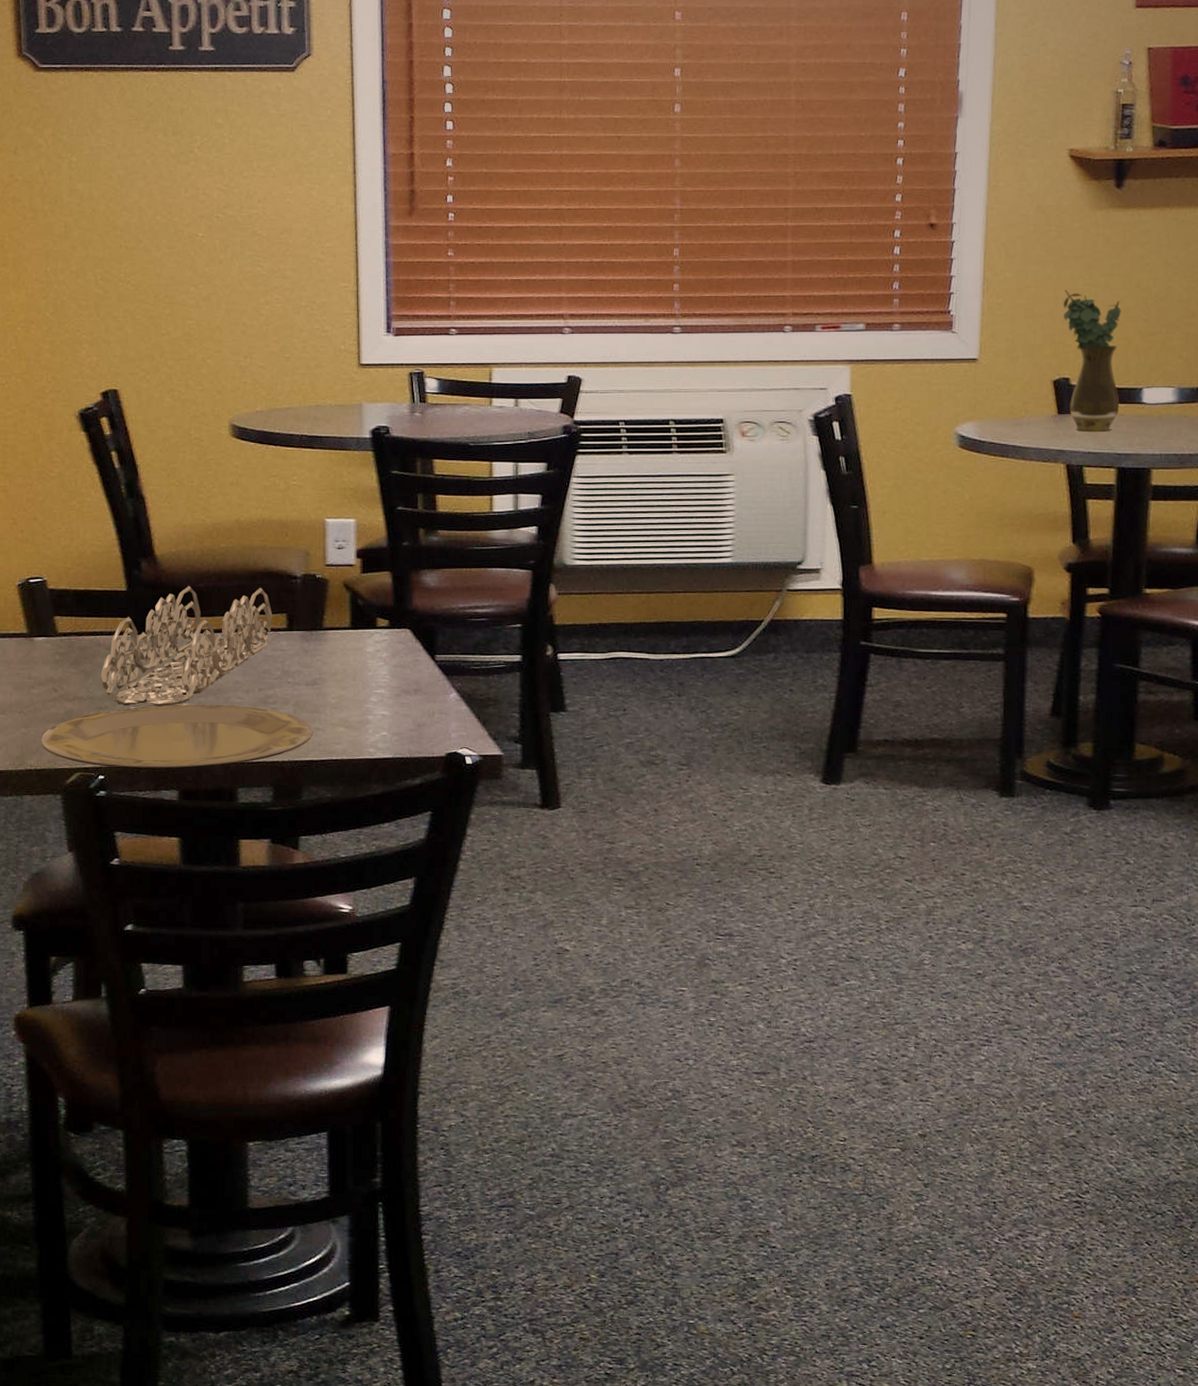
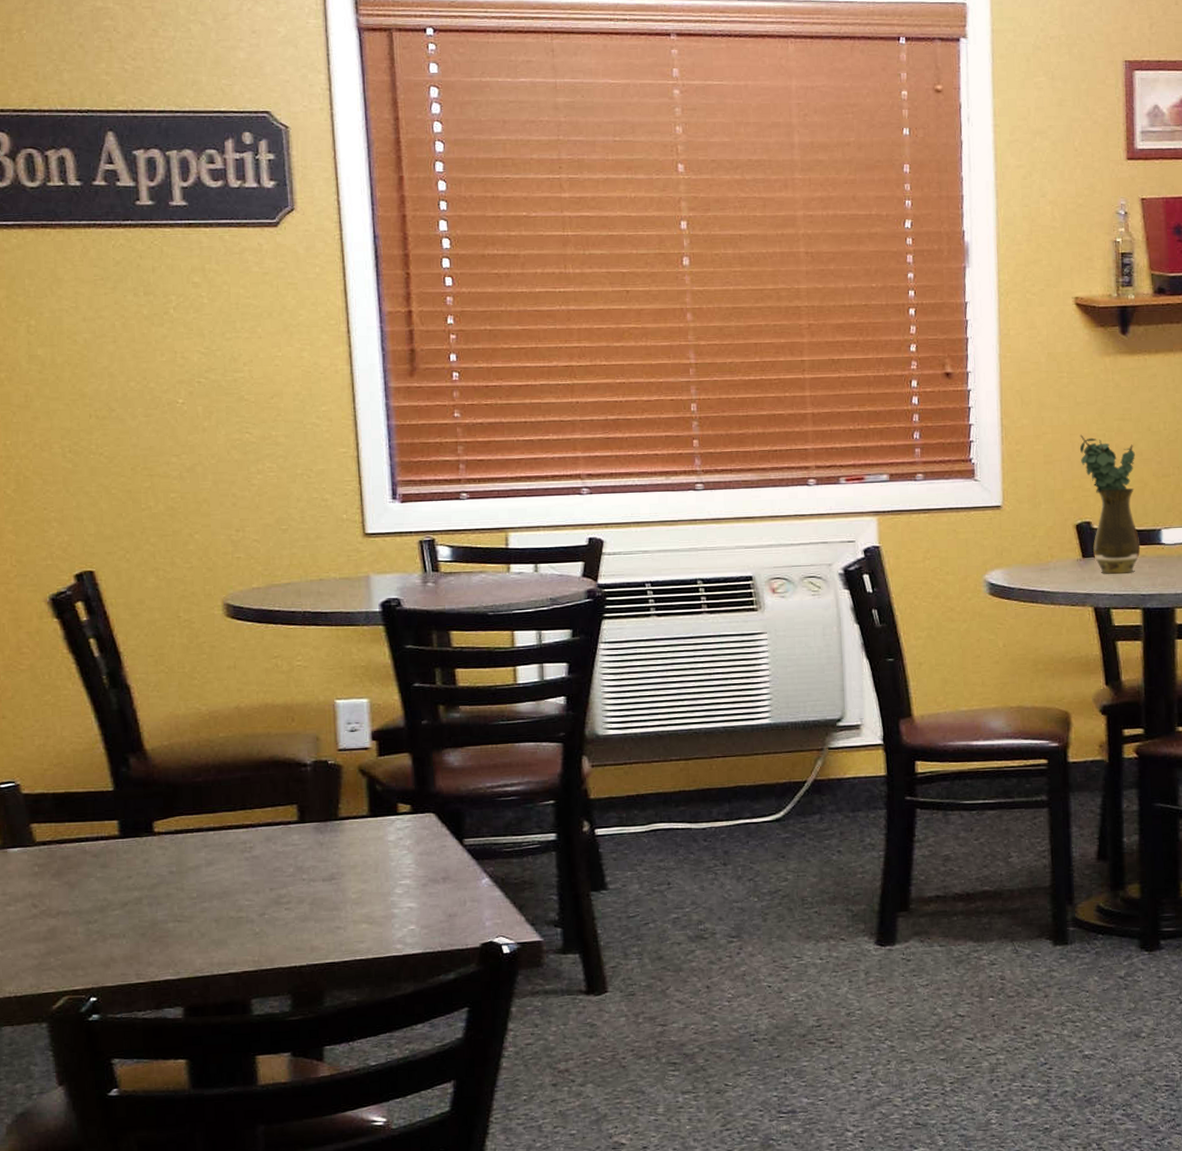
plate: present [42,704,313,769] -> none [21,908,333,987]
napkin holder: present [101,585,273,706] -> none [88,777,282,918]

